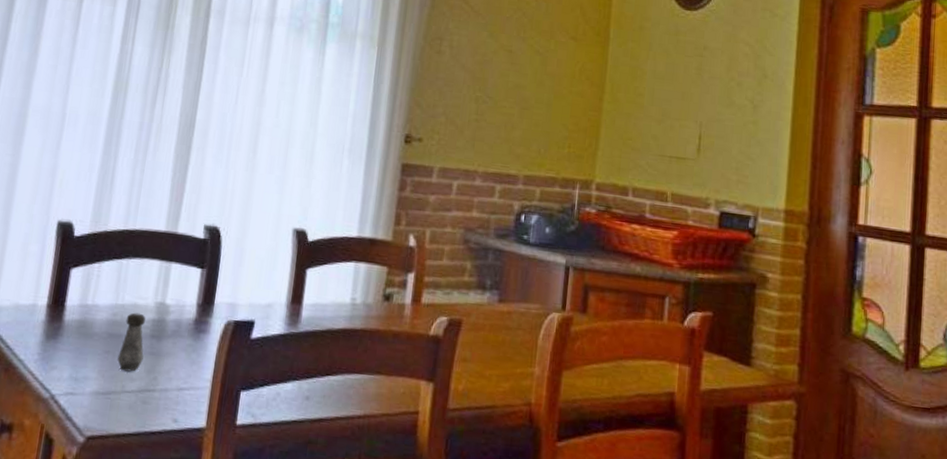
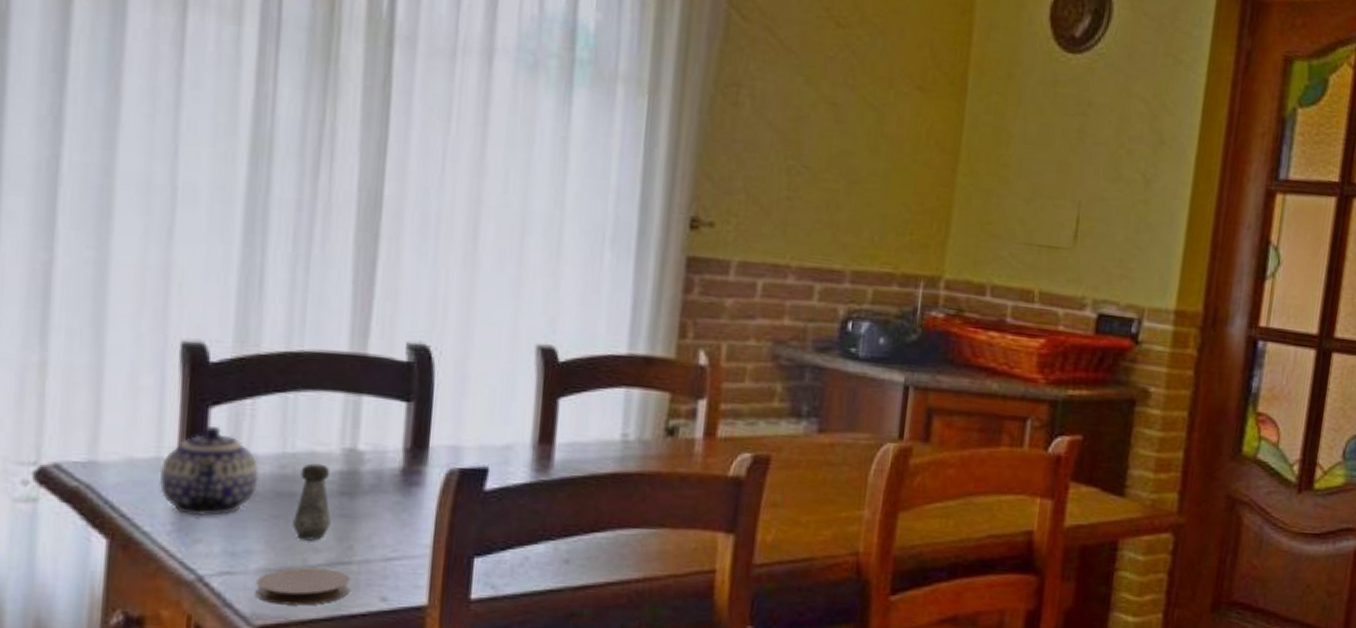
teapot: none [33,282,99,350] -> present [159,425,259,517]
coaster: none [88,392,154,422] -> present [255,567,351,606]

